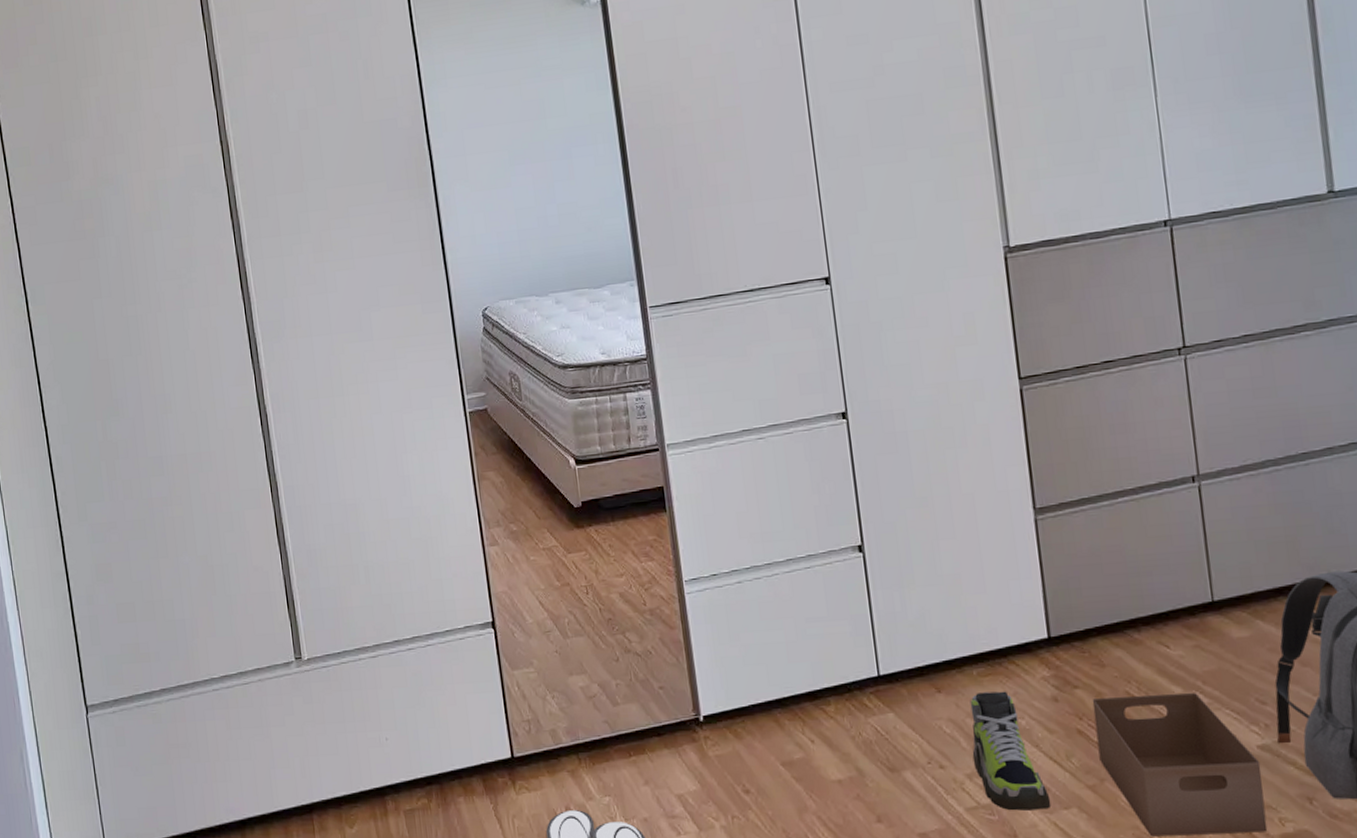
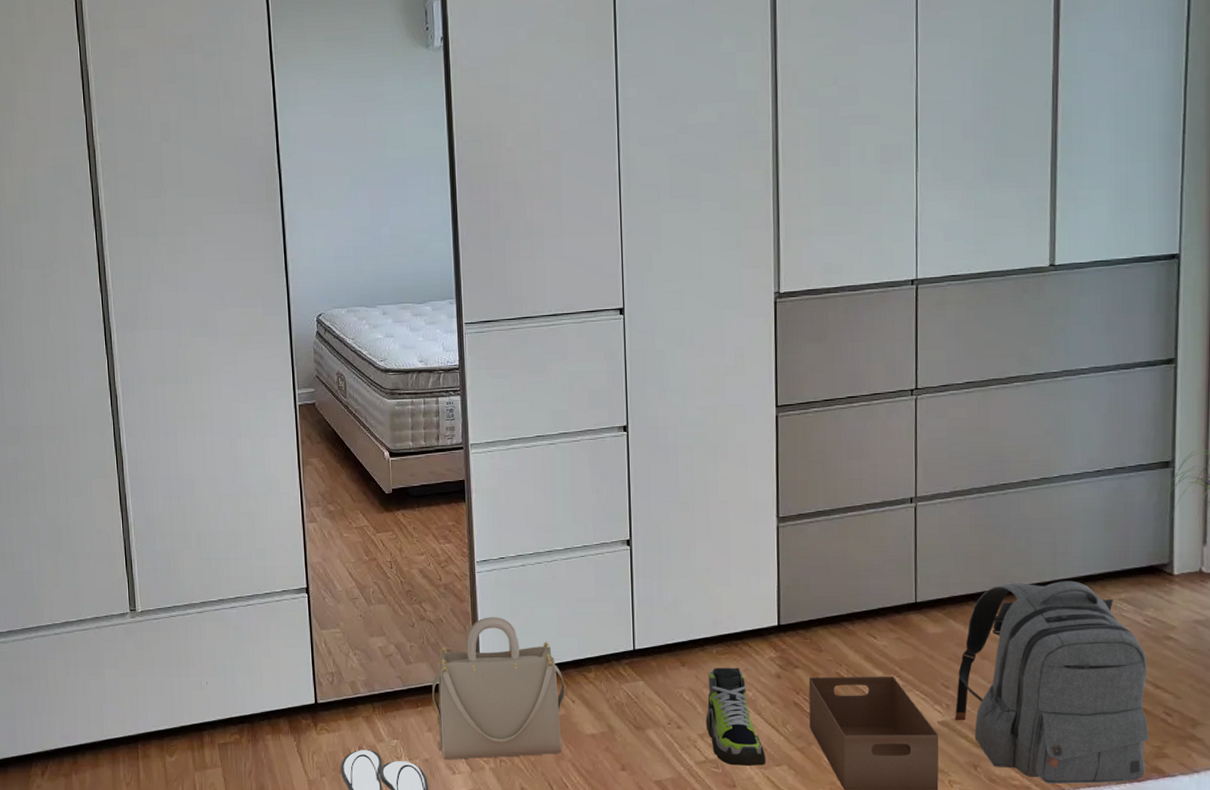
handbag: none [644,644,804,818] -> present [432,617,566,760]

